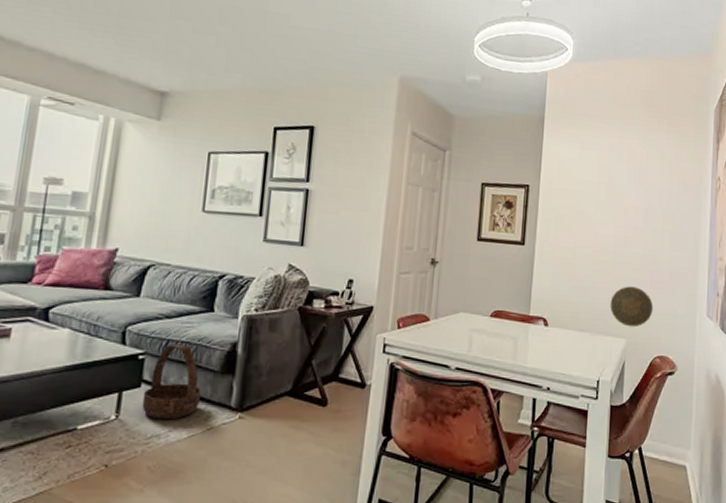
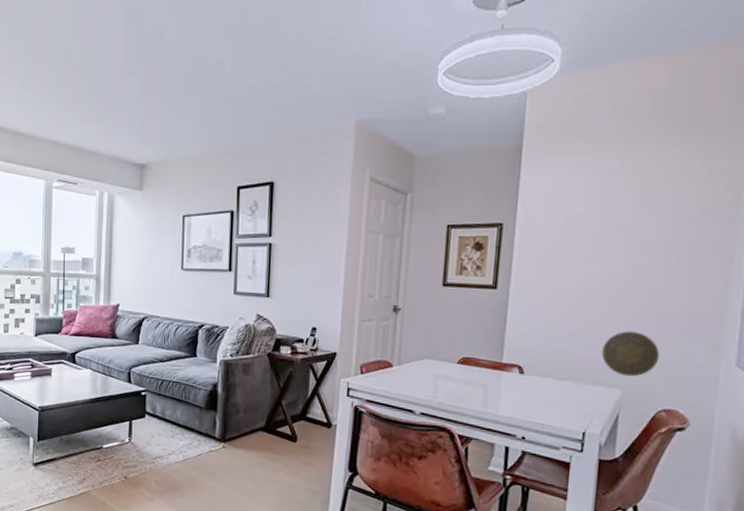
basket: present [141,344,202,420] -> none [147,383,192,445]

